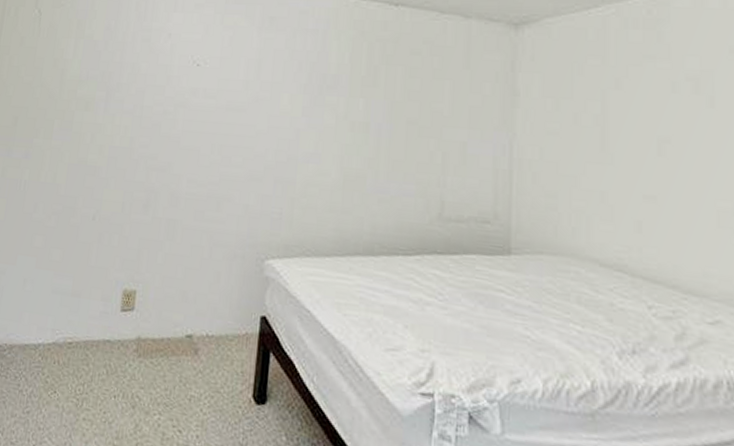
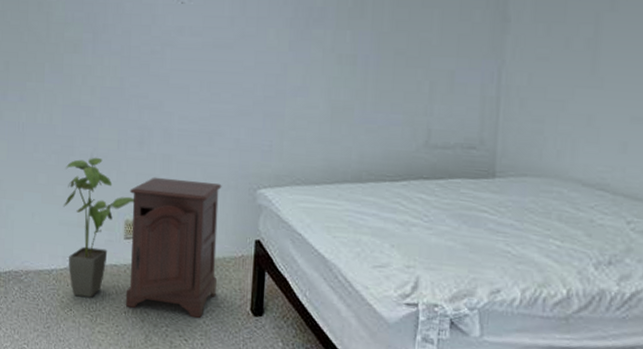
house plant: none [57,219,134,378] -> present [63,157,134,298]
nightstand: none [115,243,228,405] -> present [125,177,222,318]

